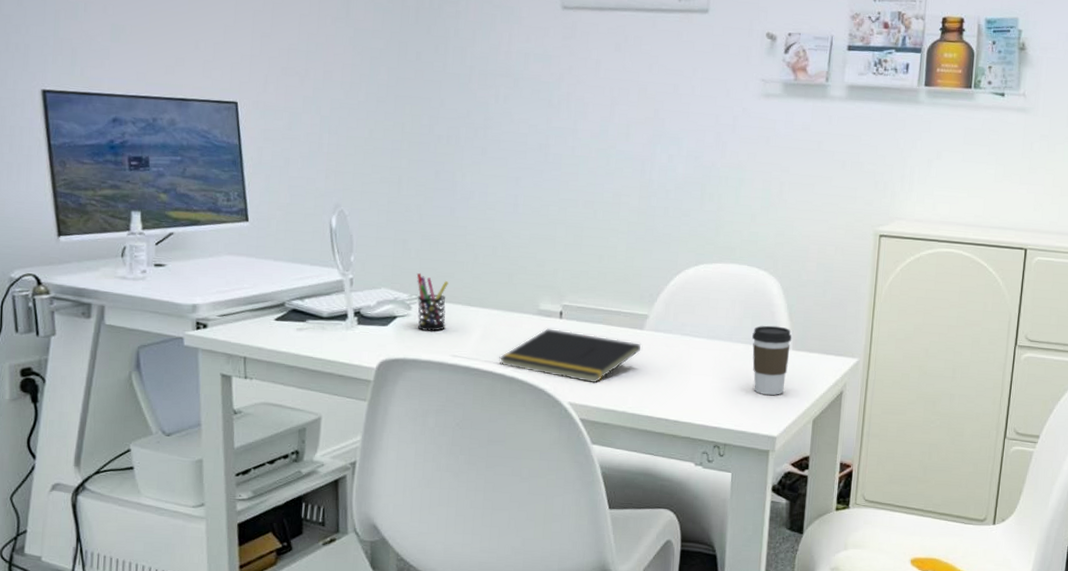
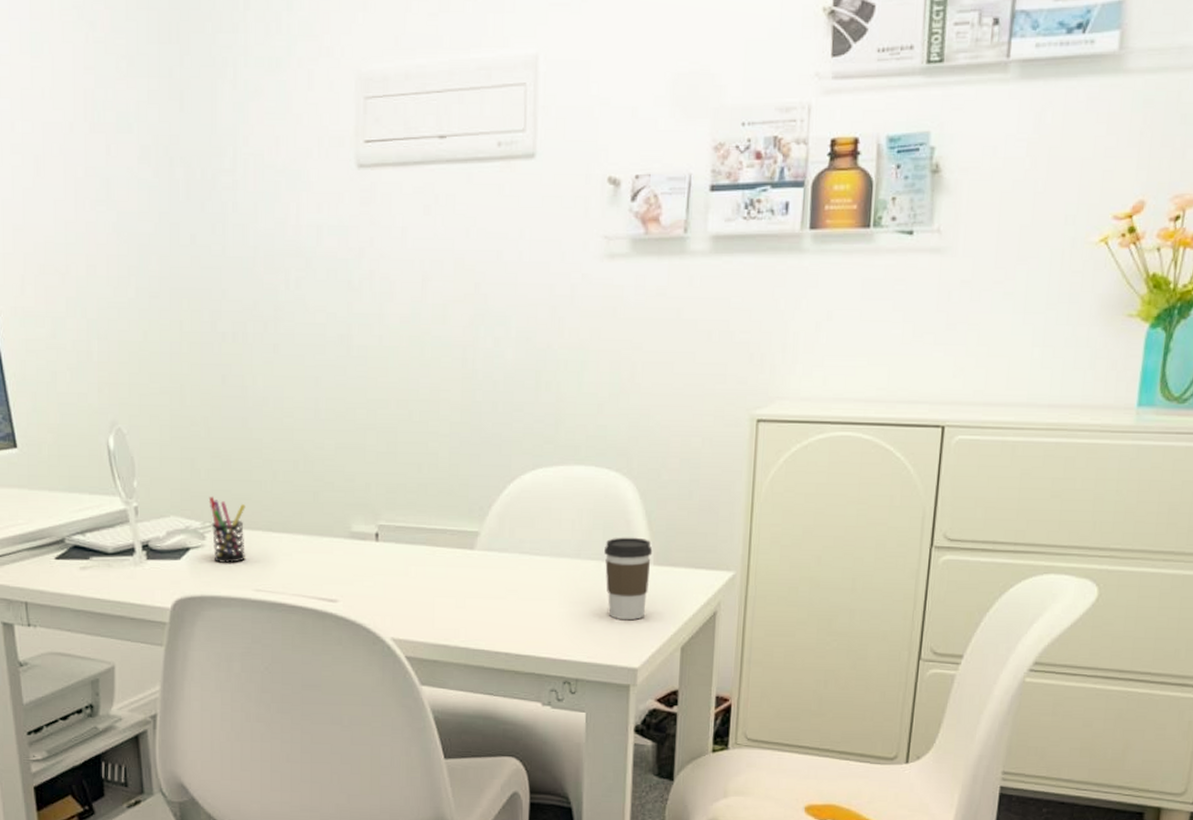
notepad: present [499,328,641,384] -> none [309,553,472,615]

